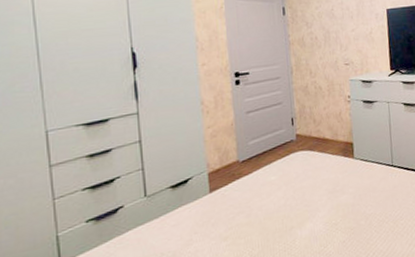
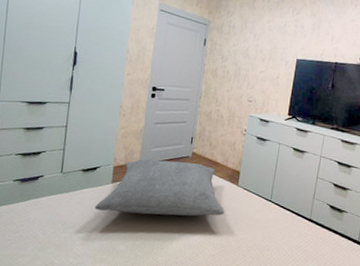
pillow: none [195,145,346,228] -> present [94,159,224,216]

